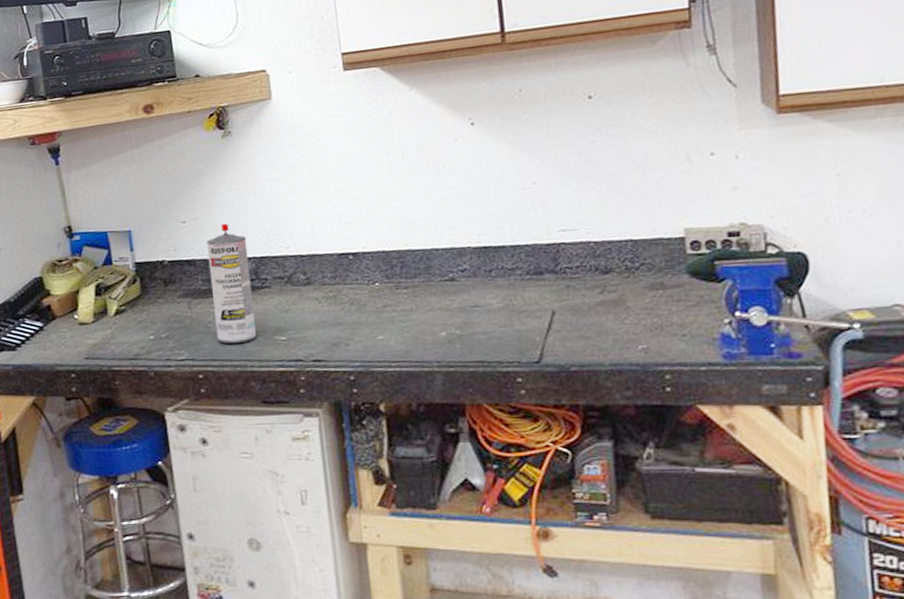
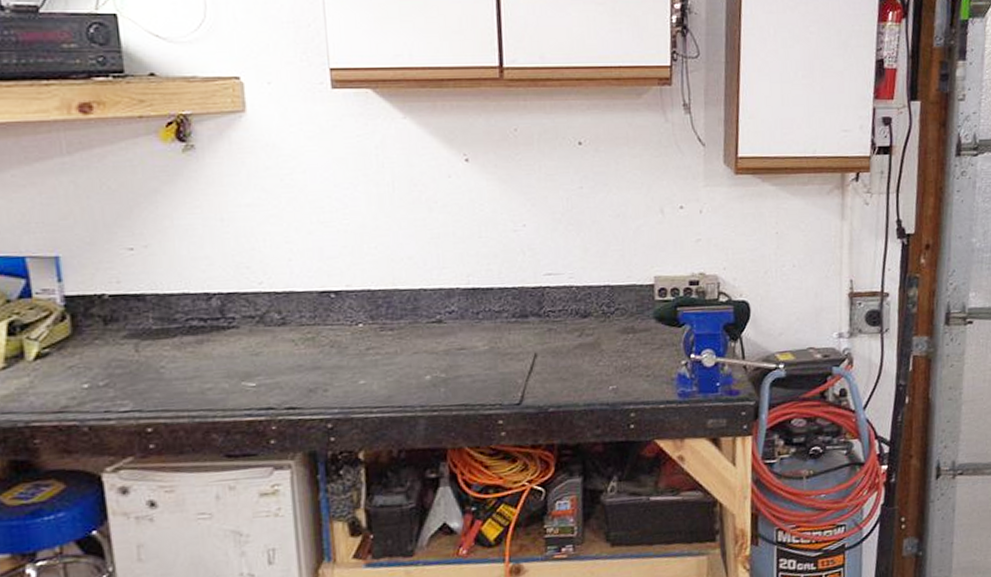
spray can: present [206,223,257,344] -> none [160,253,221,392]

